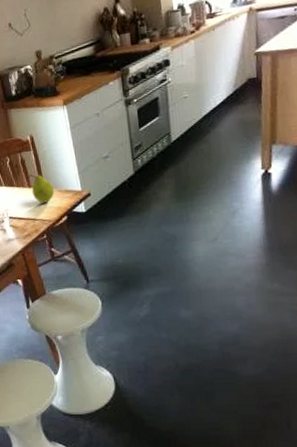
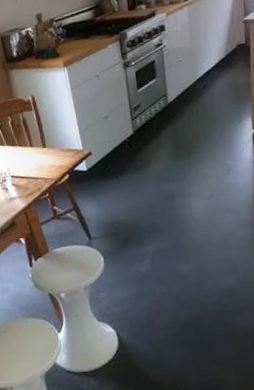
fruit: present [26,175,54,203] -> none [27,134,56,162]

